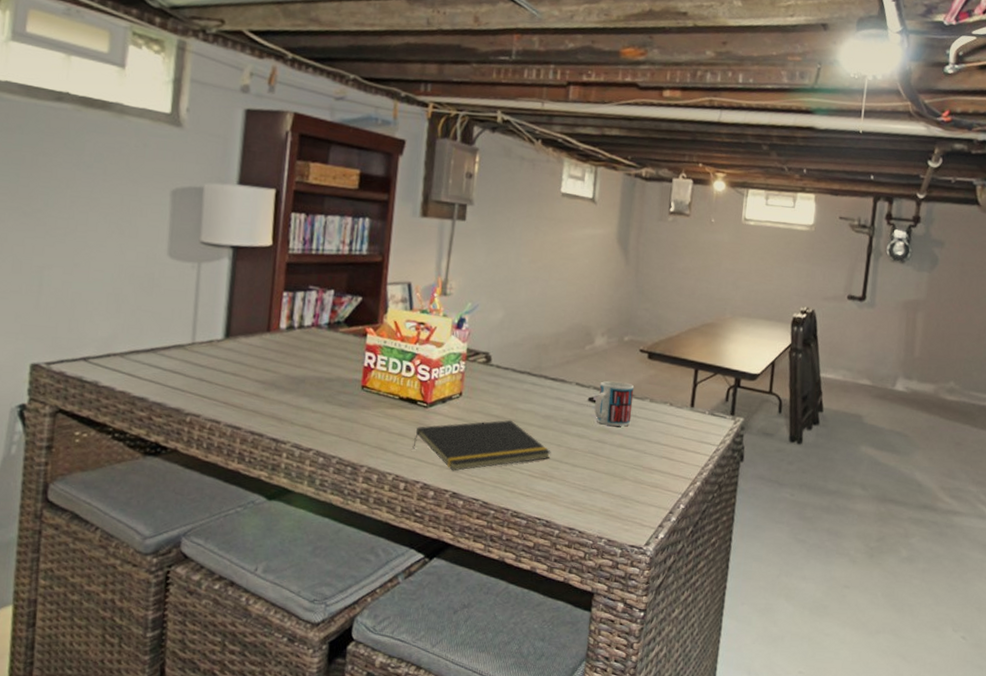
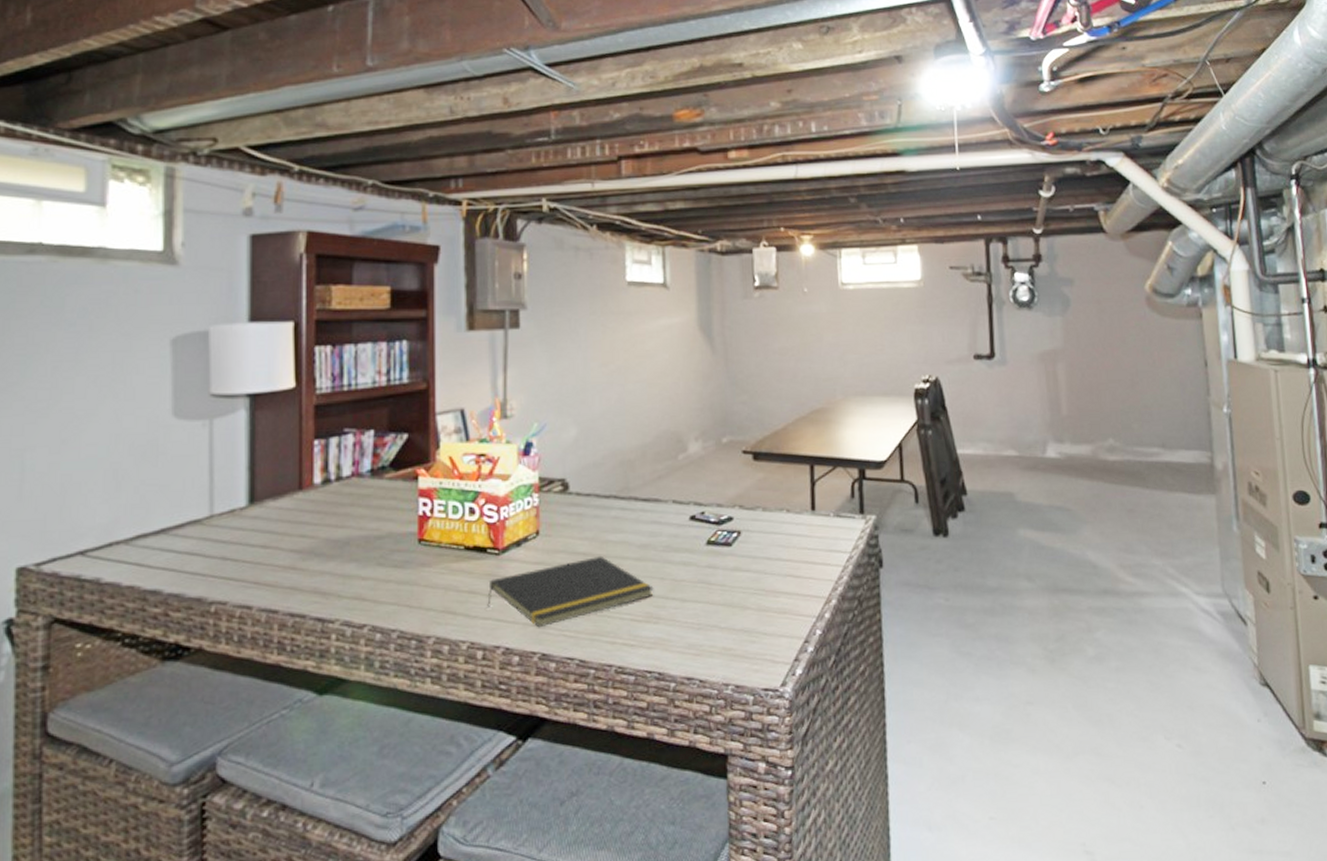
mug: present [594,381,634,427] -> none [698,492,744,546]

